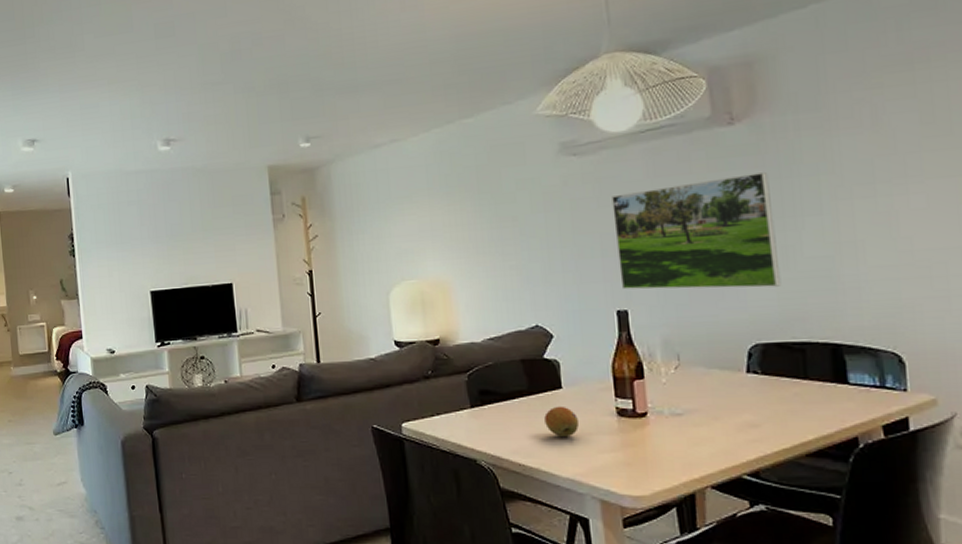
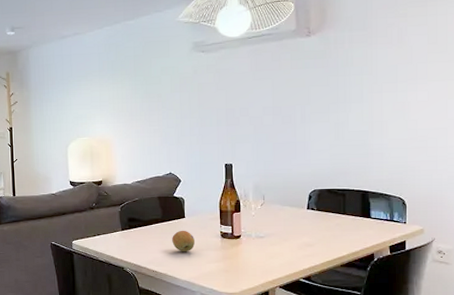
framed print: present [612,172,782,290] -> none [226,71,333,151]

